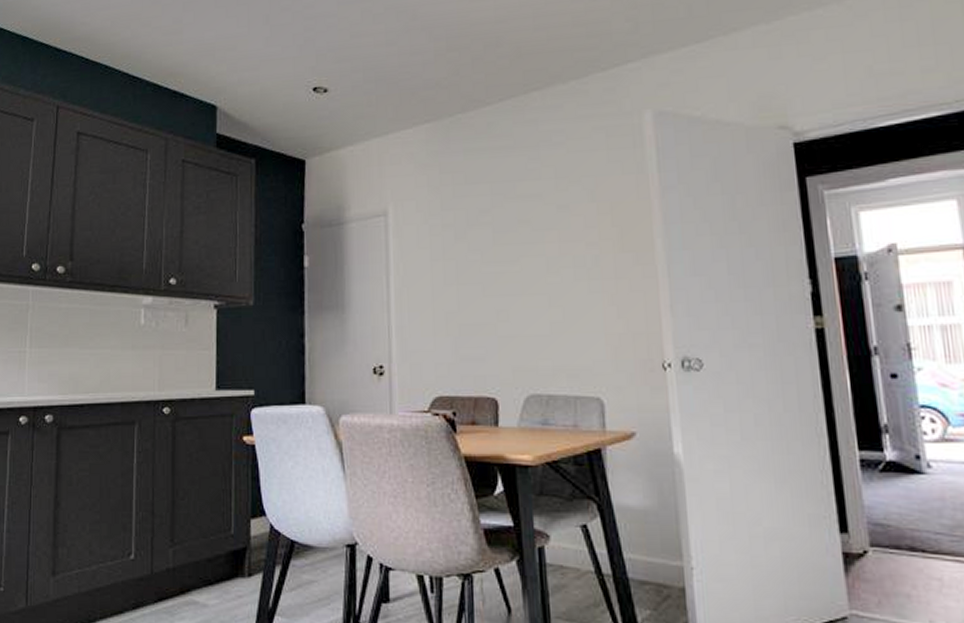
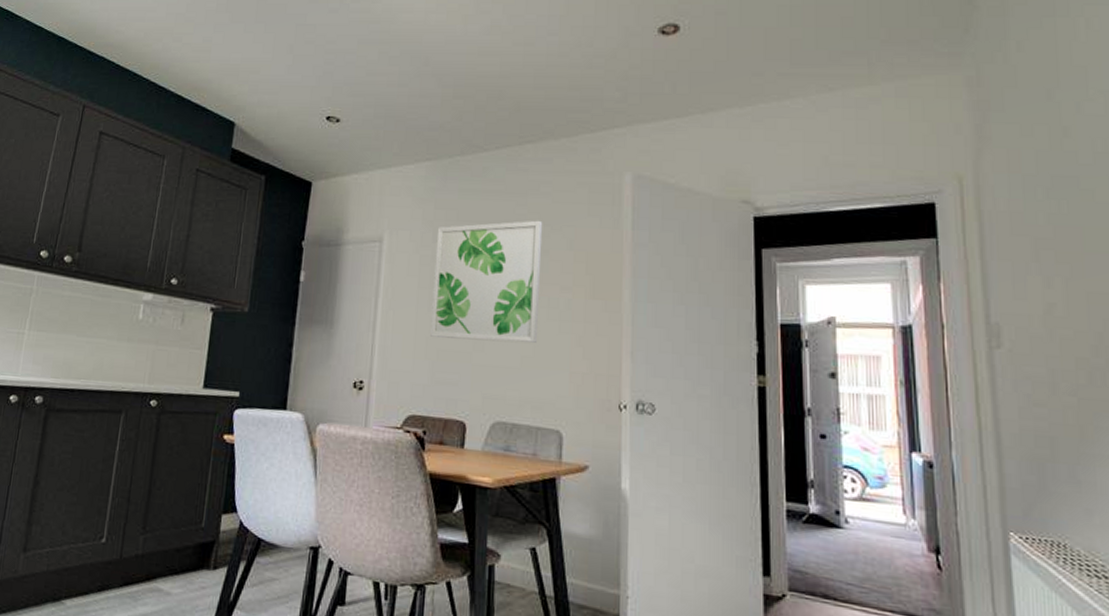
wall art: none [445,173,565,311] -> present [430,220,543,343]

